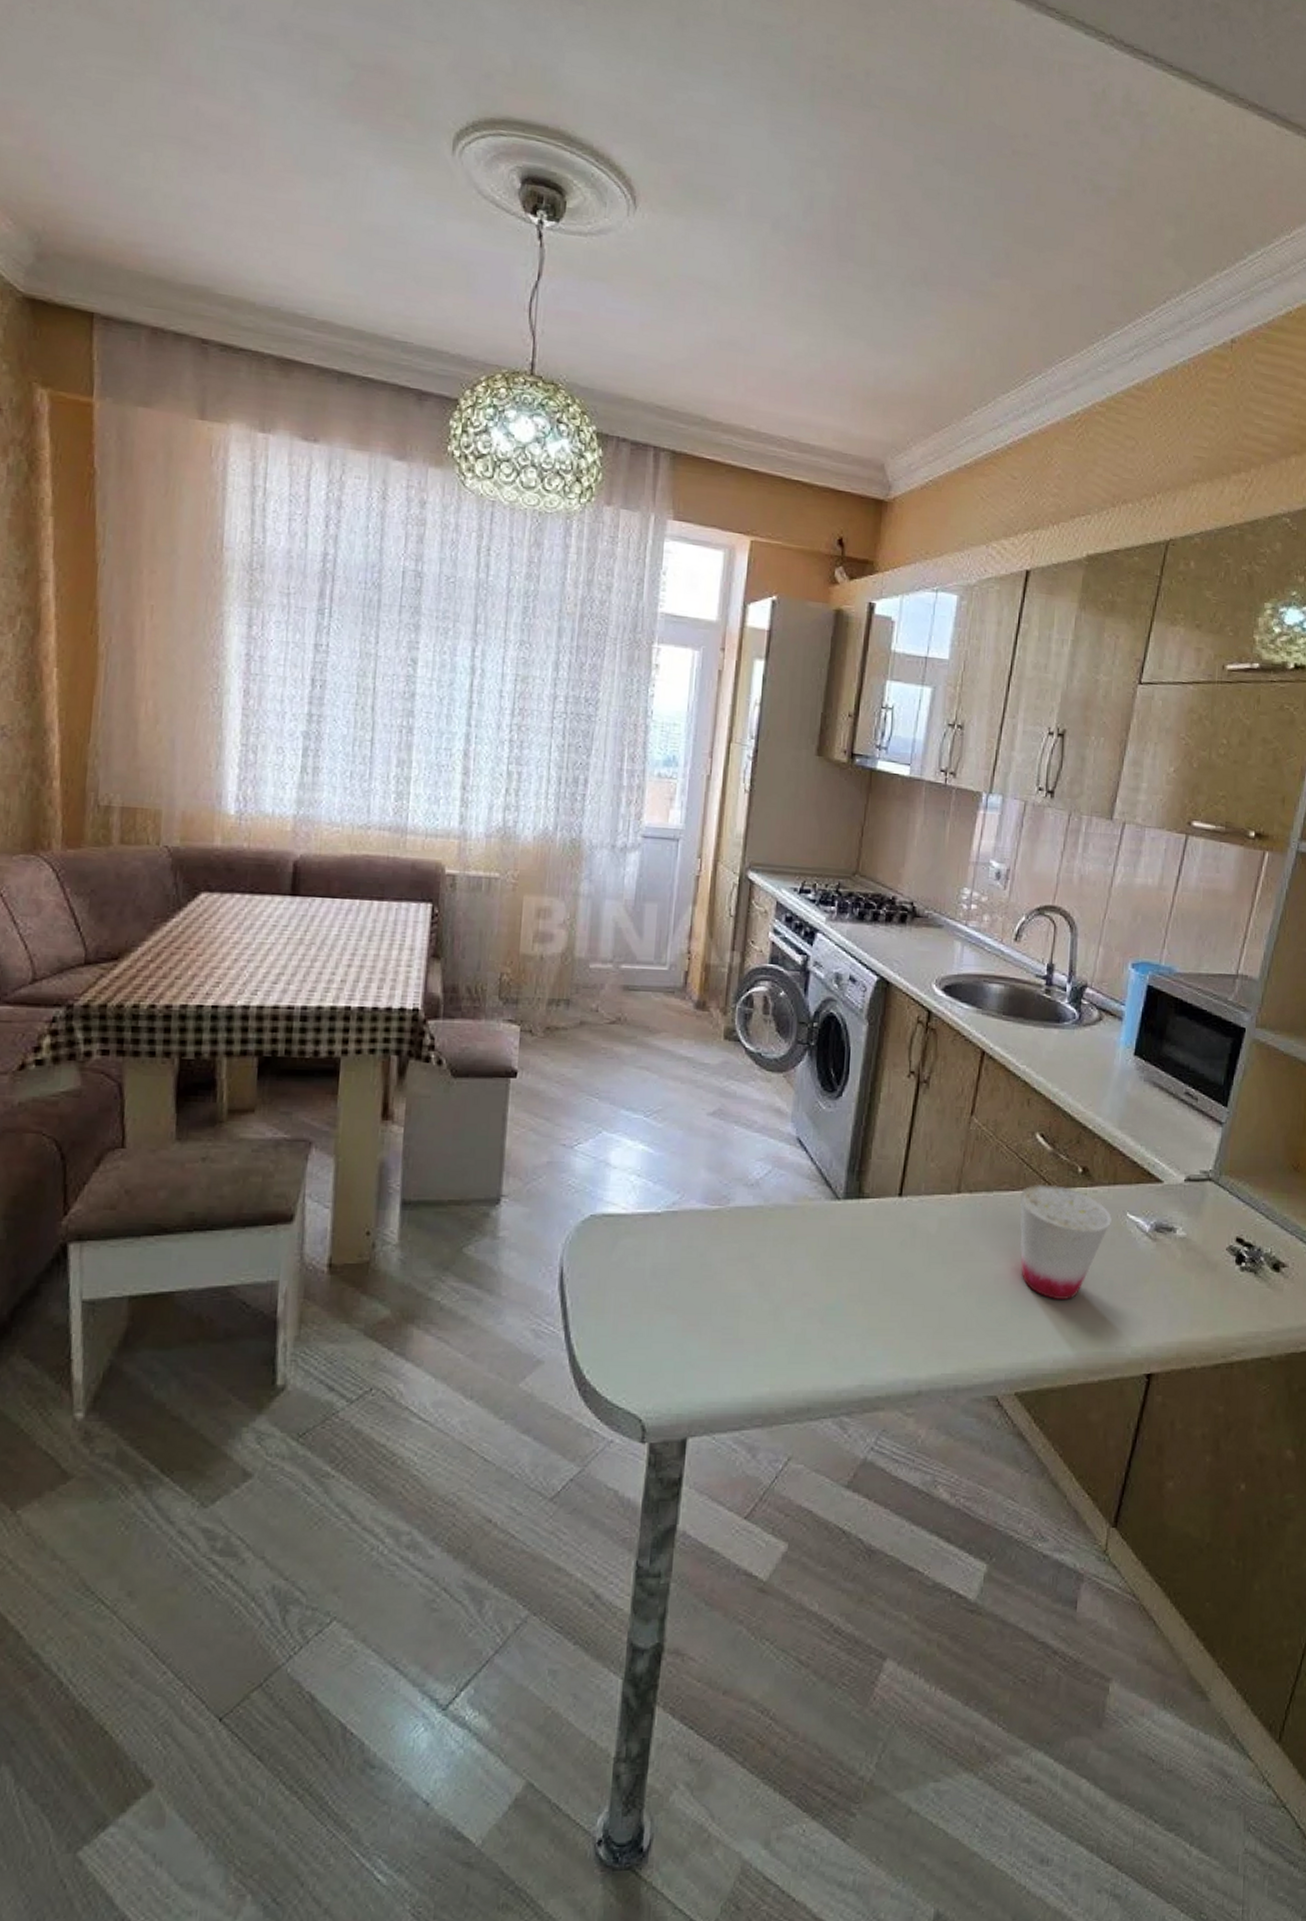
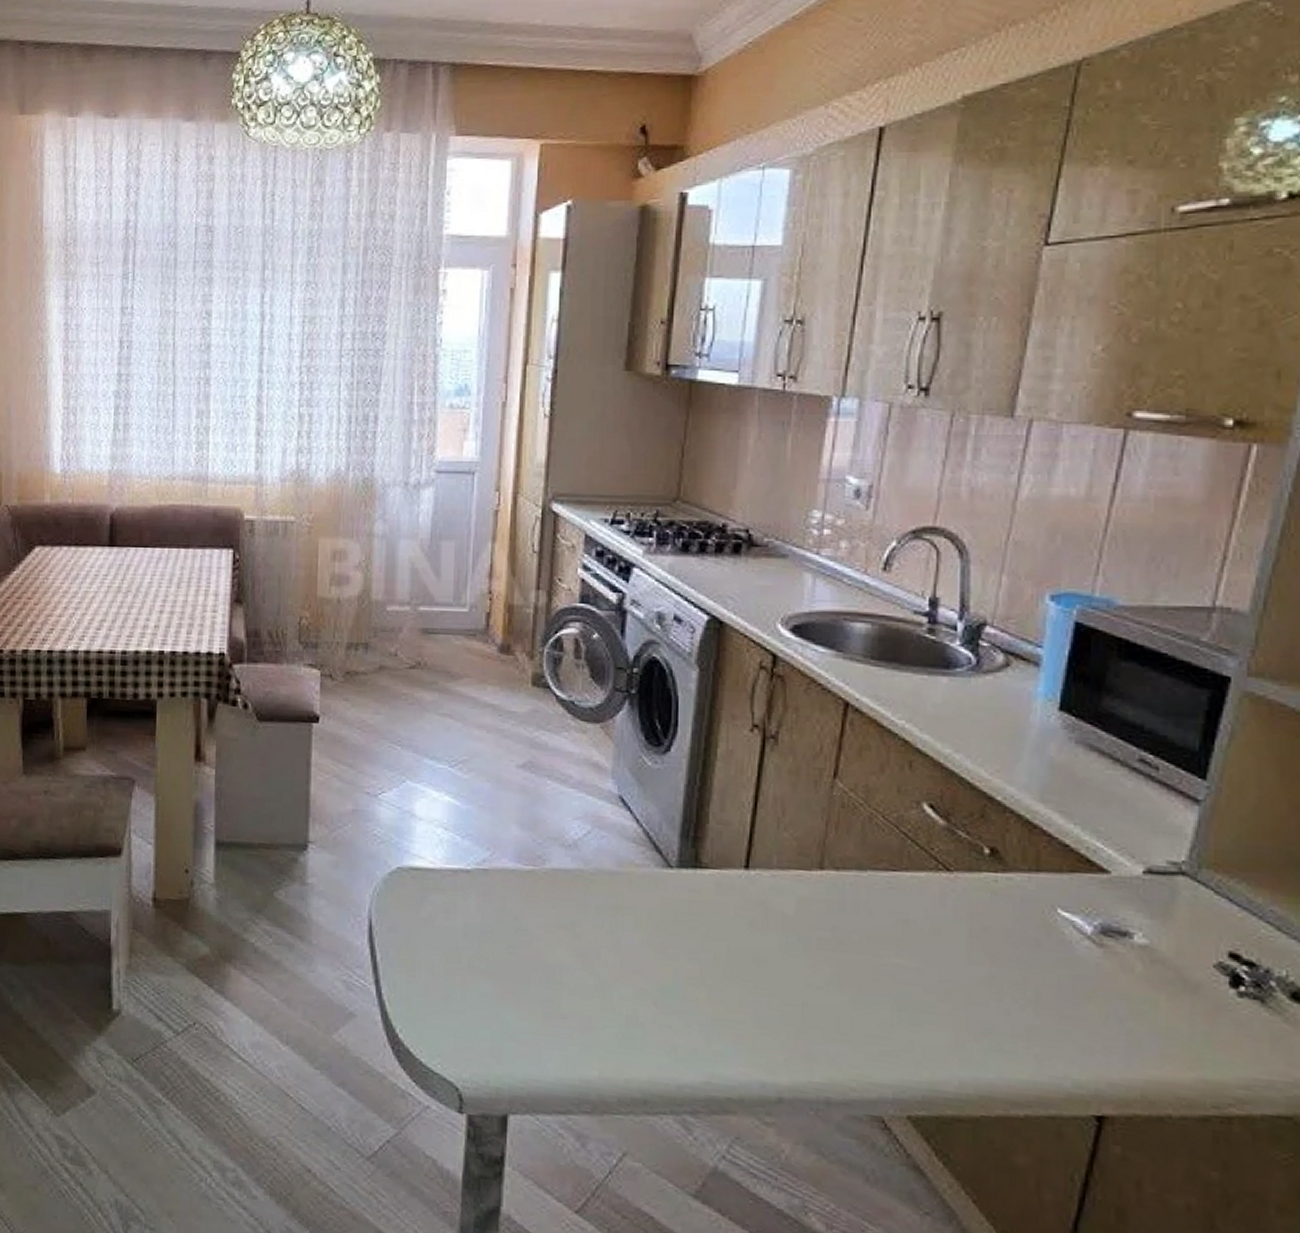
cup: present [1020,1183,1112,1301] -> none [904,864,1035,1011]

